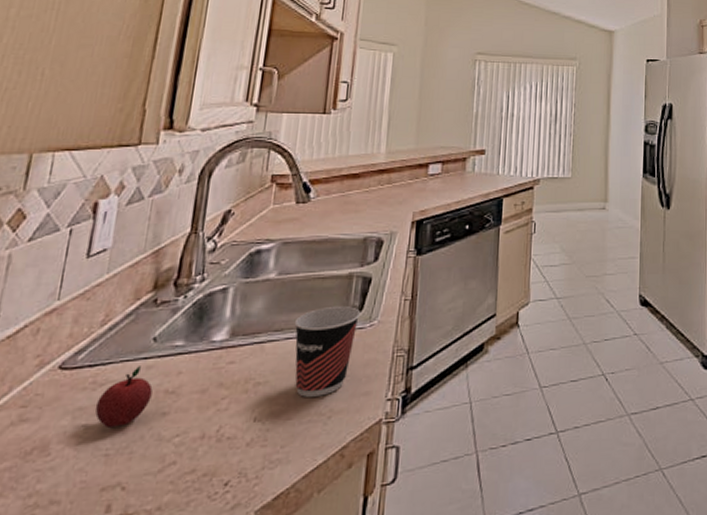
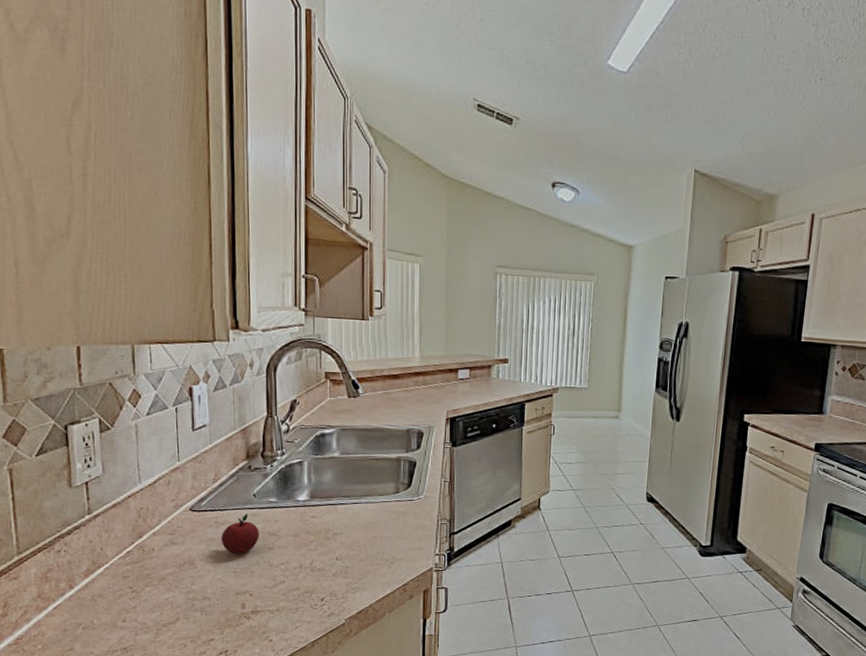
cup: present [294,307,361,397] -> none [358,482,410,547]

